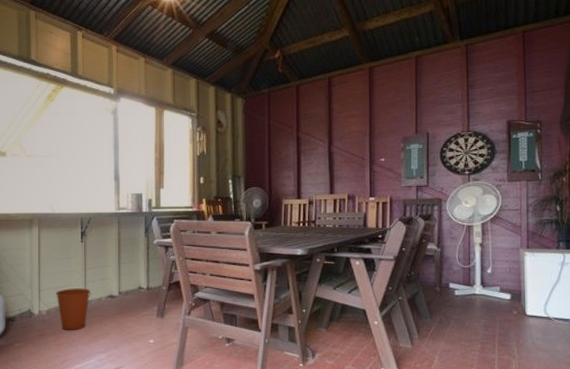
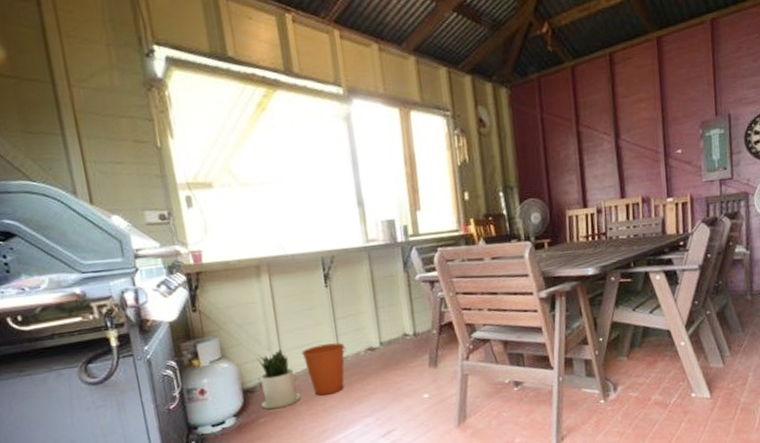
planter: none [18,288,51,337] -> present [256,348,301,410]

